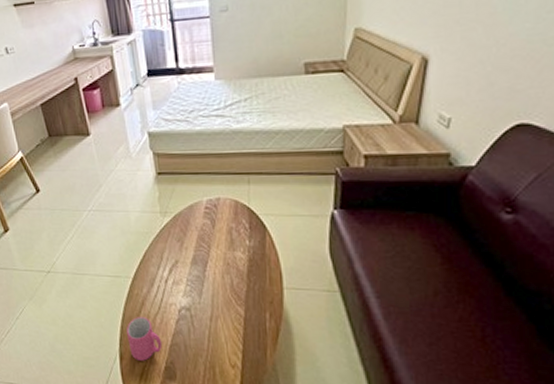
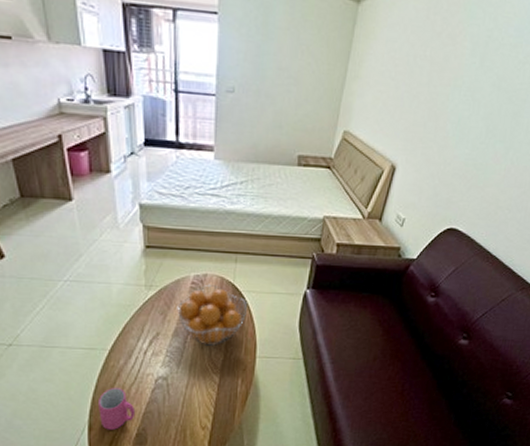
fruit basket: none [193,208,267,275] -> present [177,284,247,346]

